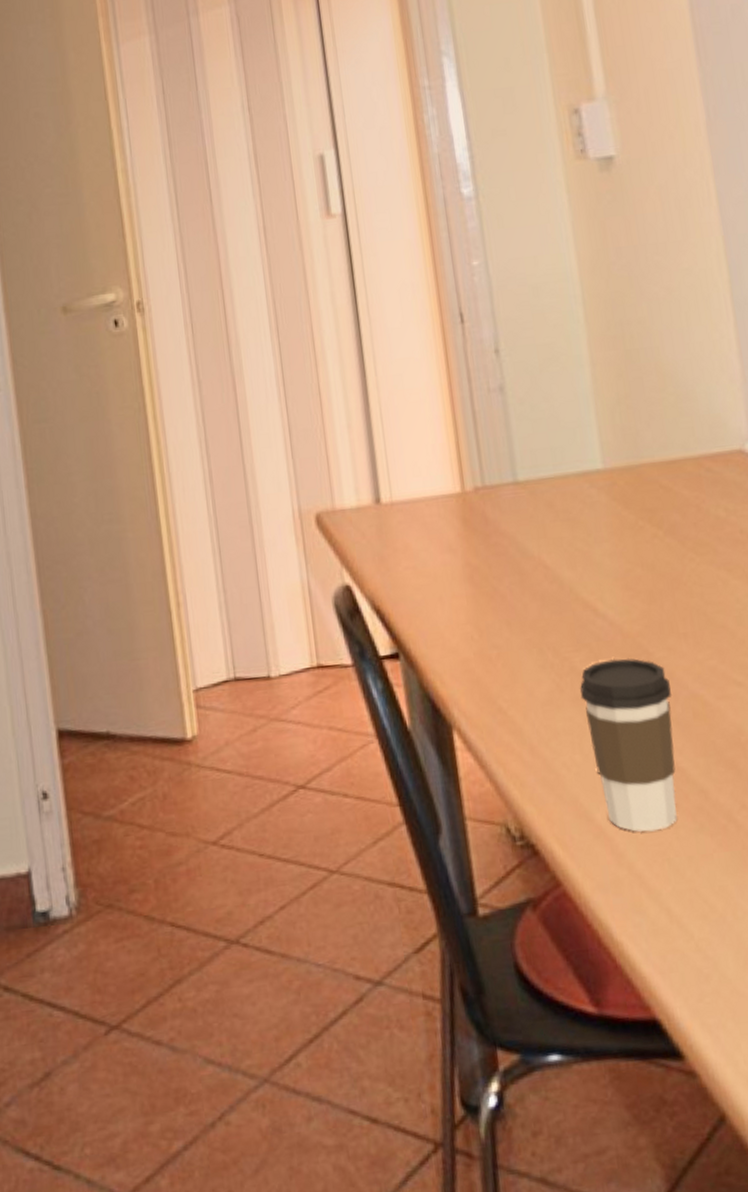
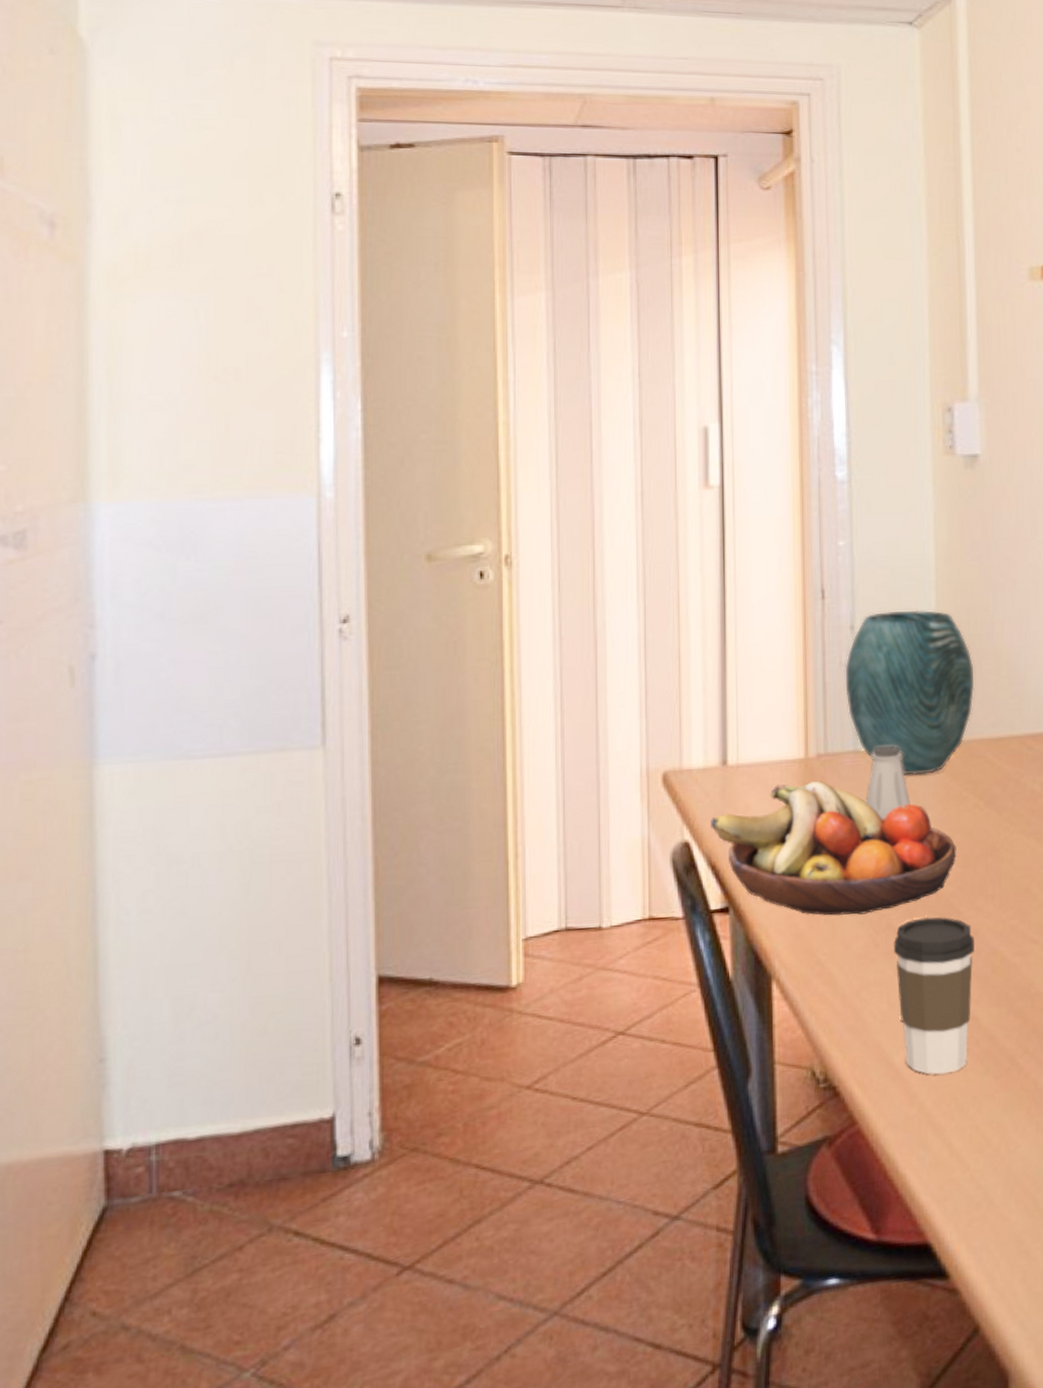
fruit bowl: none [370,516,639,660] -> present [711,780,957,916]
vase: none [493,326,639,506] -> present [845,610,975,775]
saltshaker: none [532,475,582,554] -> present [866,746,911,819]

